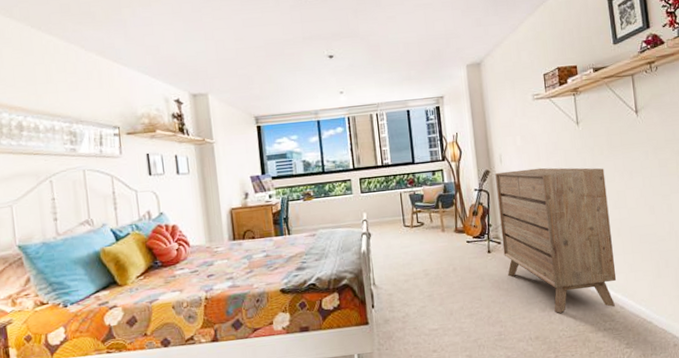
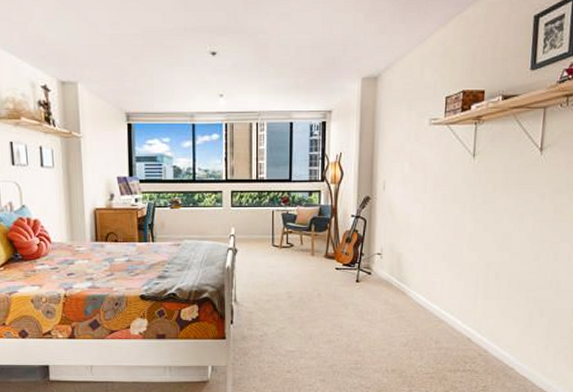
dresser: present [495,168,617,313] -> none [372,200,494,350]

